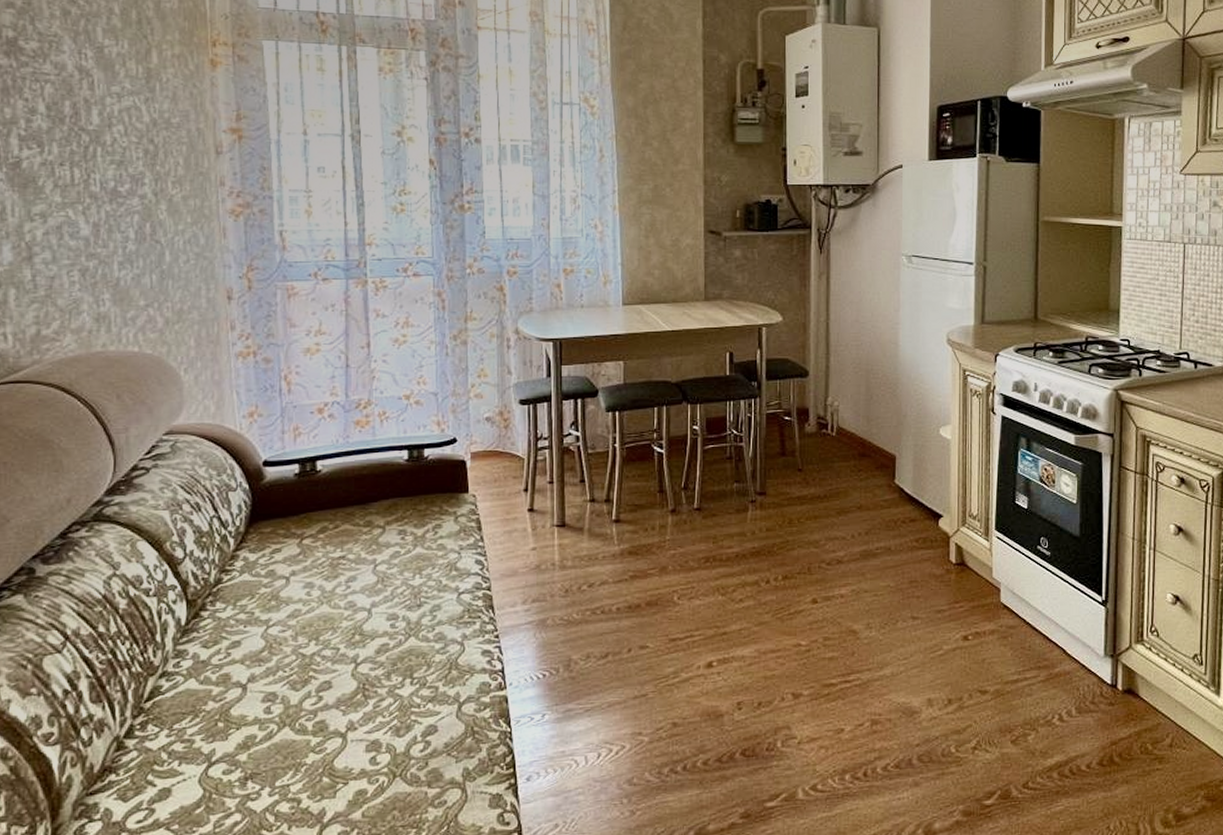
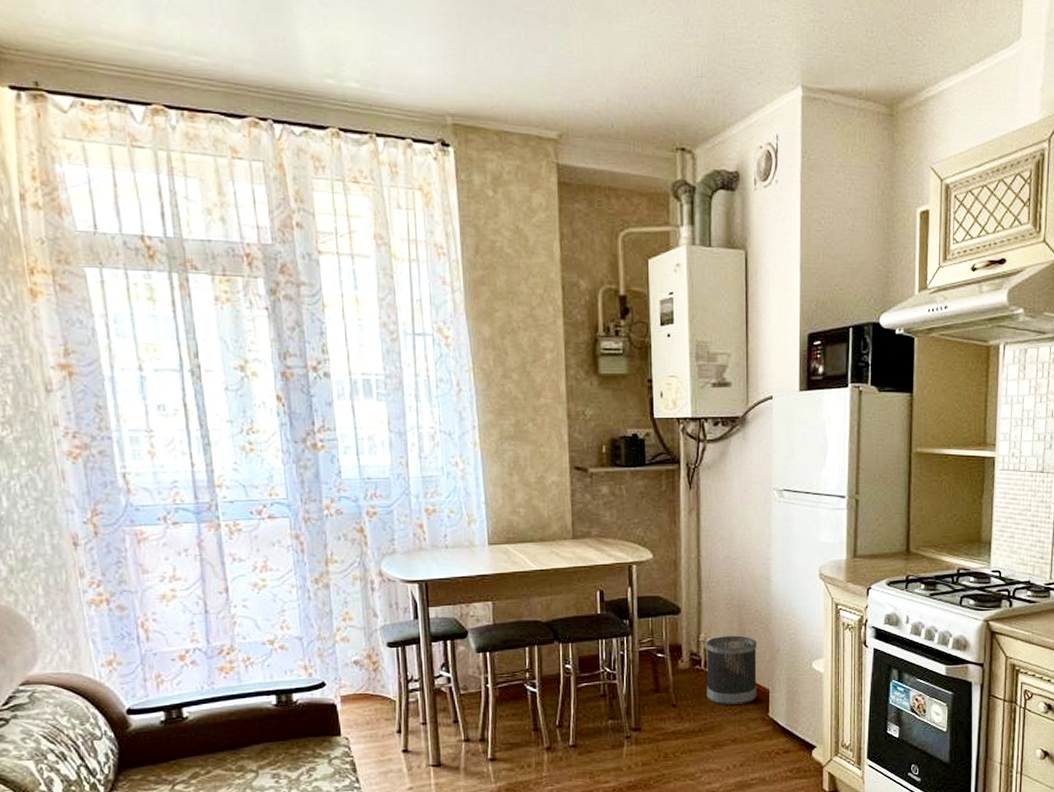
wastebasket: none [833,400,885,471] -> present [706,635,758,706]

